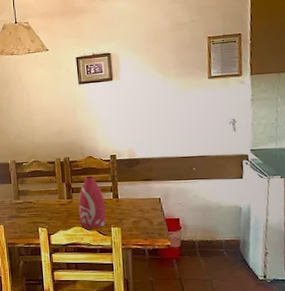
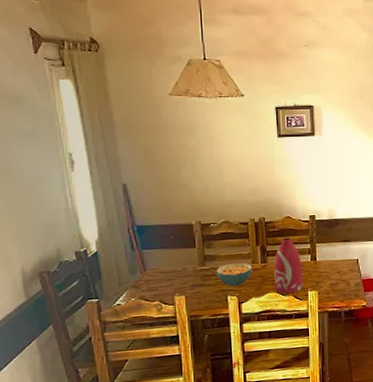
cereal bowl: none [28,198,59,219] -> present [216,262,252,287]

